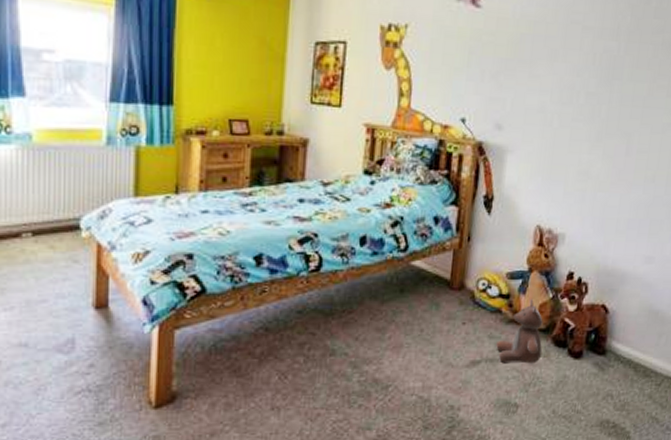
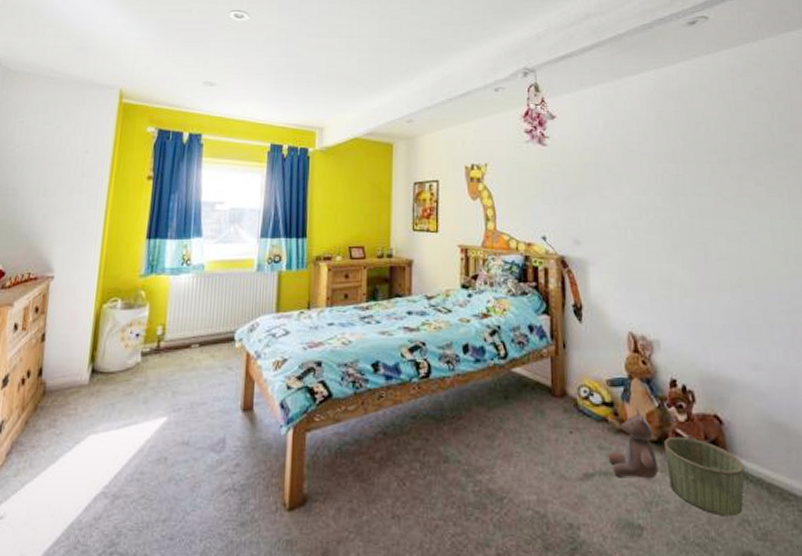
basket: none [549,323,619,393] -> present [664,435,745,517]

